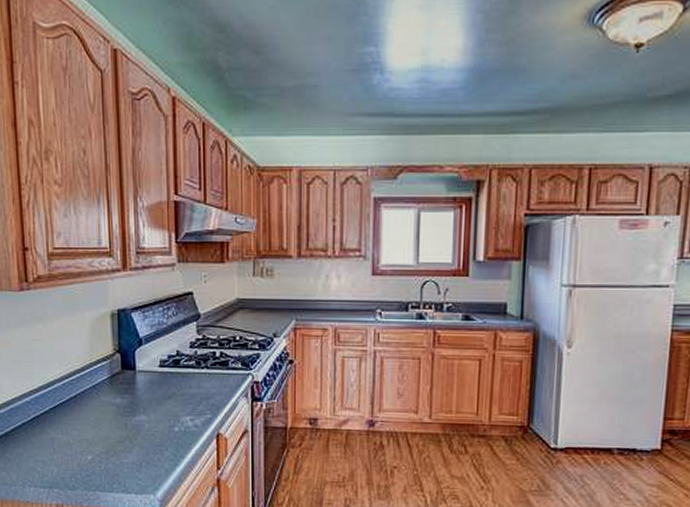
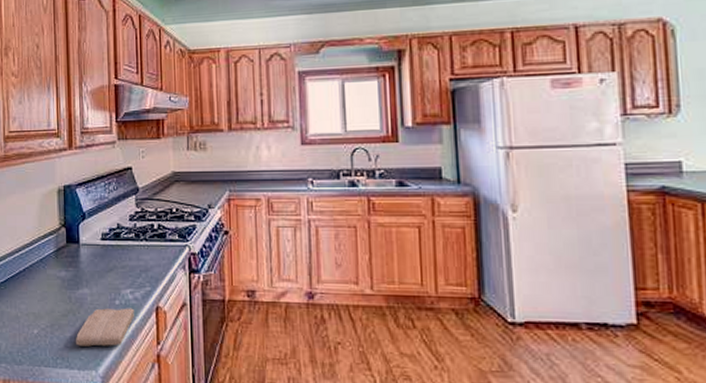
washcloth: none [132,434,194,472] -> present [75,308,134,347]

